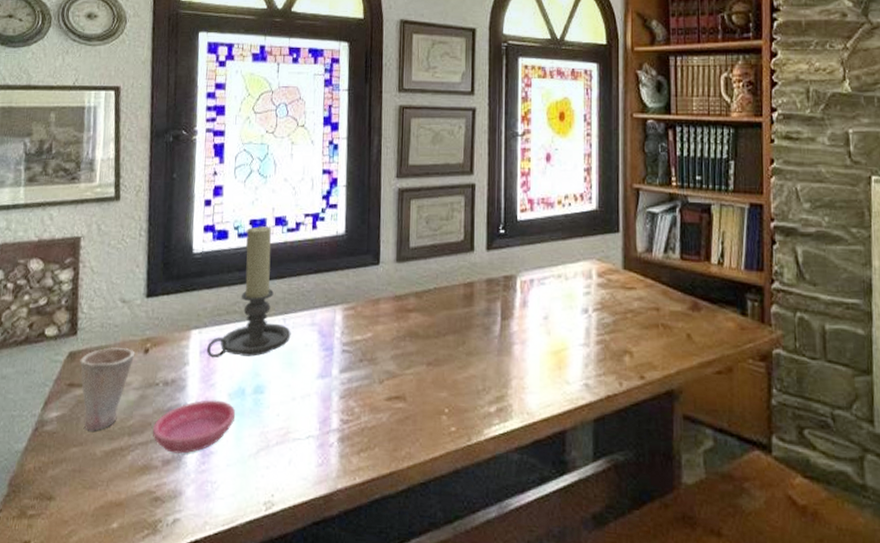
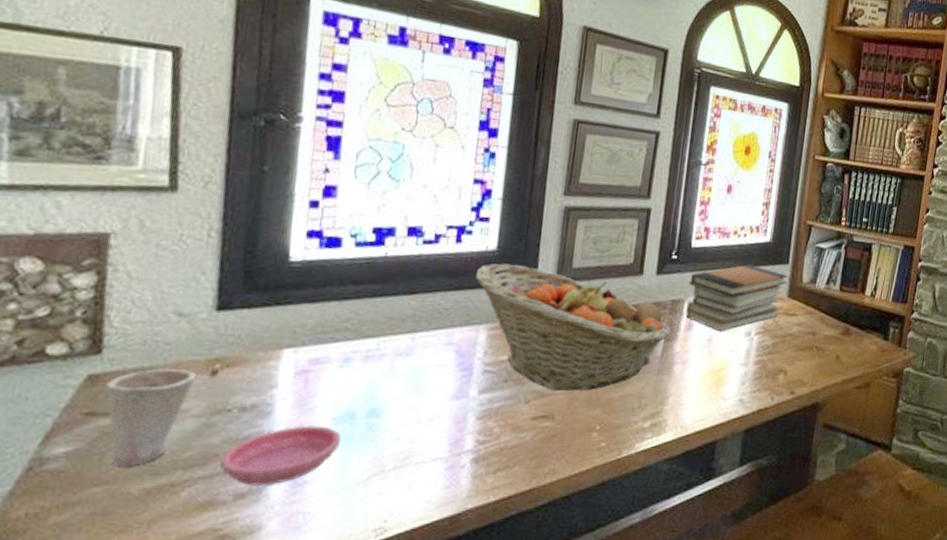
candle holder: present [207,226,291,358] -> none [304,235,421,380]
fruit basket: none [329,246,507,372] -> present [475,263,671,391]
book stack: none [519,235,620,309] -> present [685,264,788,332]

